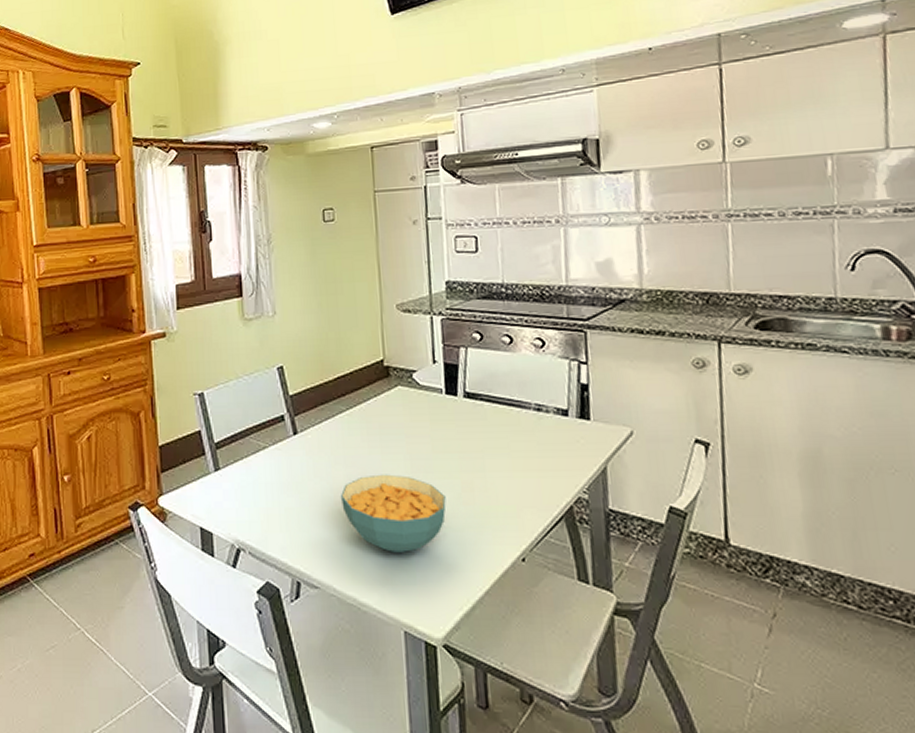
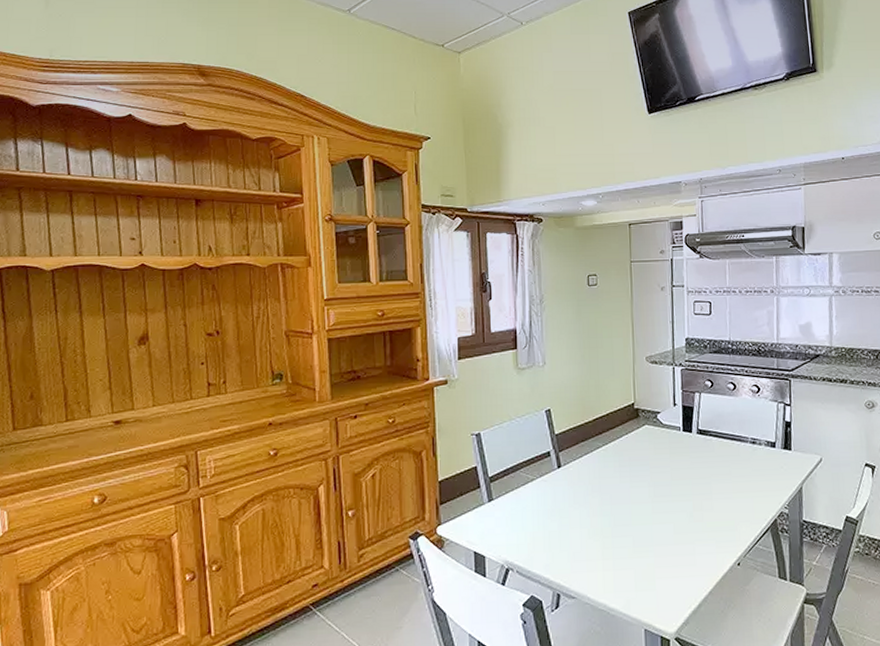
cereal bowl: present [341,474,446,552] -> none [596,499,681,564]

